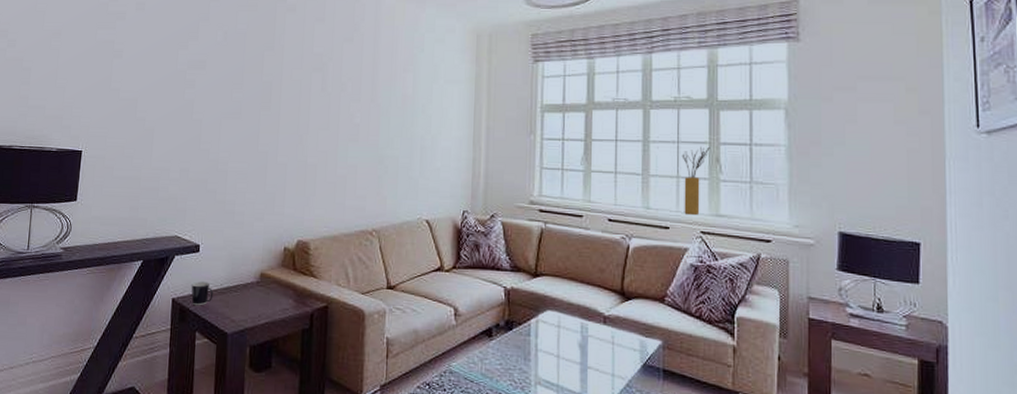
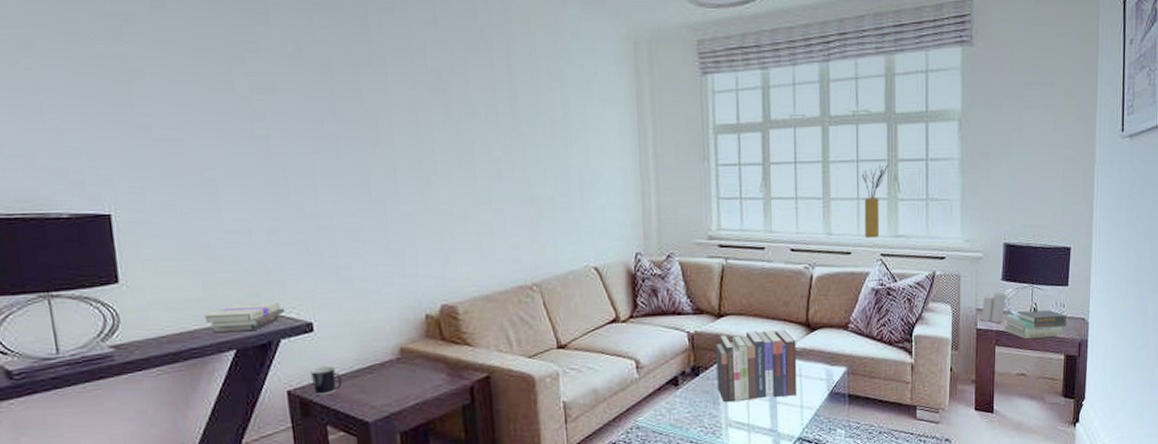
books: none [126,224,182,247] -> present [204,302,286,333]
books: none [529,293,610,364] -> present [716,330,797,403]
candle: none [811,280,843,315] -> present [979,290,1006,323]
books: none [840,306,920,338] -> present [1003,310,1067,339]

